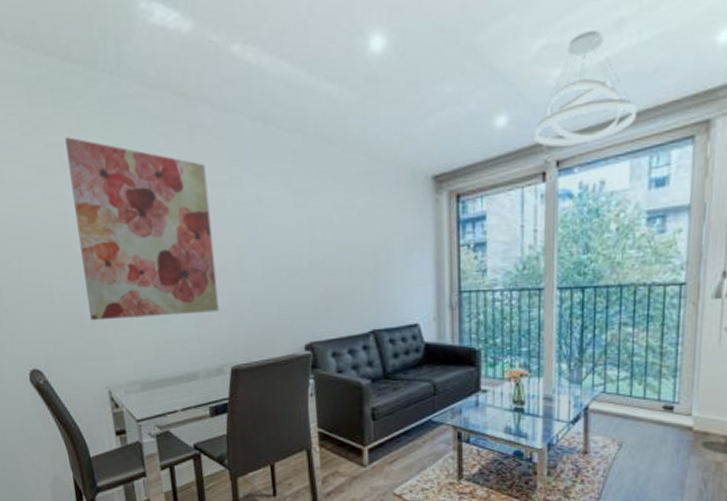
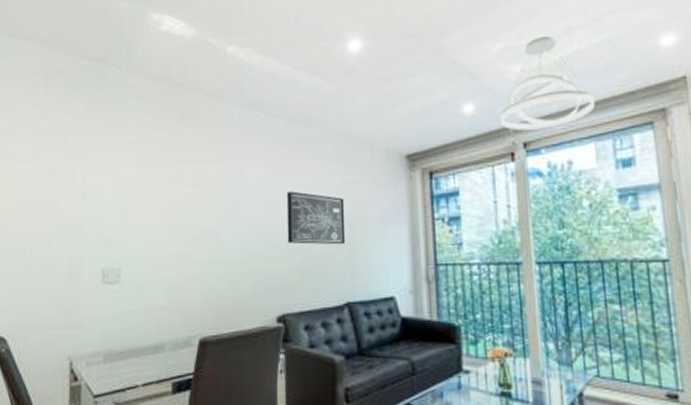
wall art: present [65,137,220,321] -> none [65,119,194,288]
wall art: none [308,217,371,274] -> present [286,191,346,245]

